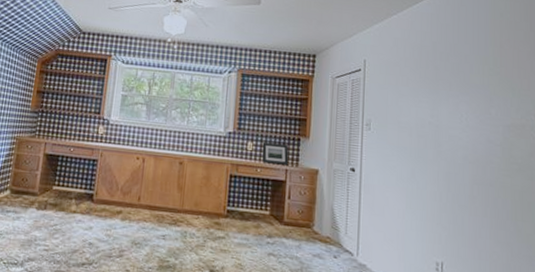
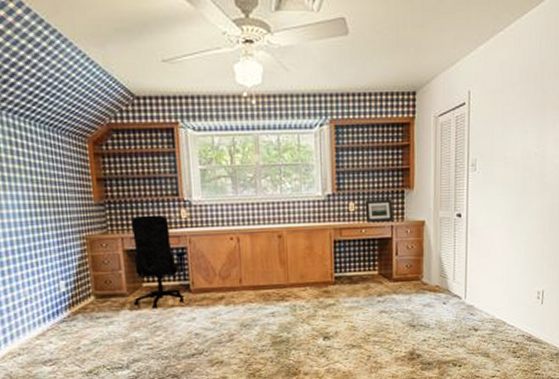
office chair: none [41,126,96,213] -> present [131,215,186,310]

